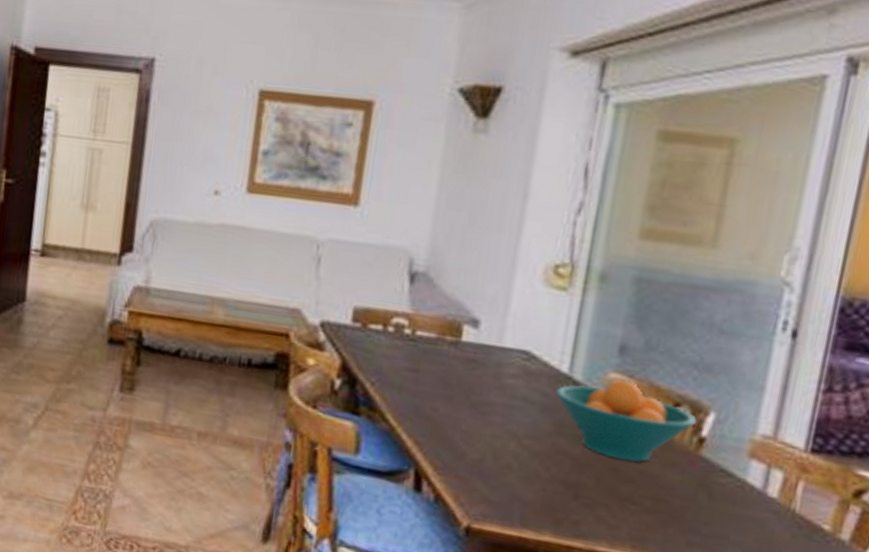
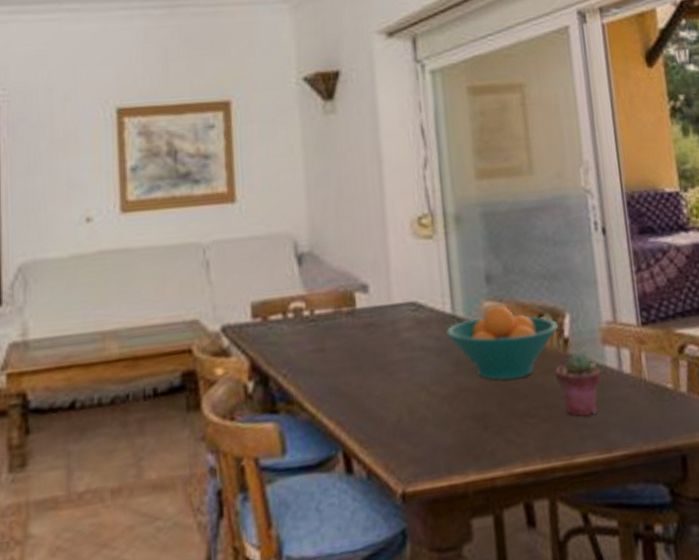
potted succulent: none [676,455,737,526] -> present [555,351,601,416]

